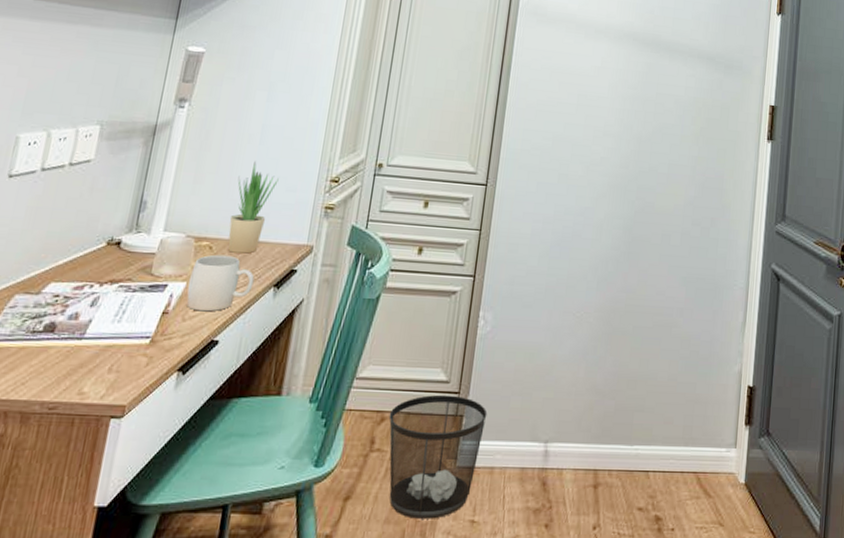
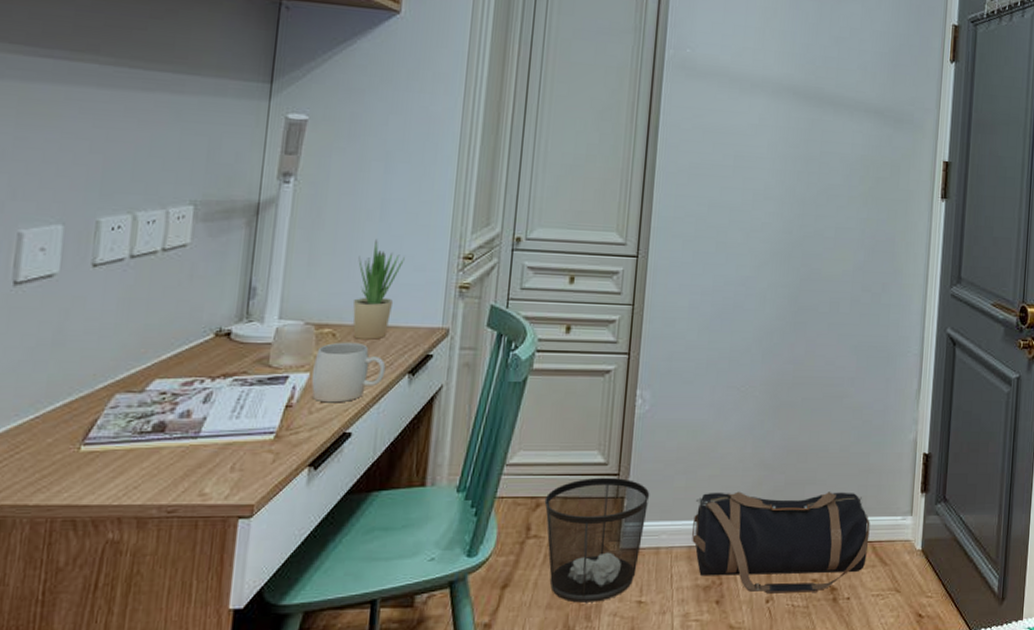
duffel bag: none [525,415,696,521] -> present [692,491,870,594]

